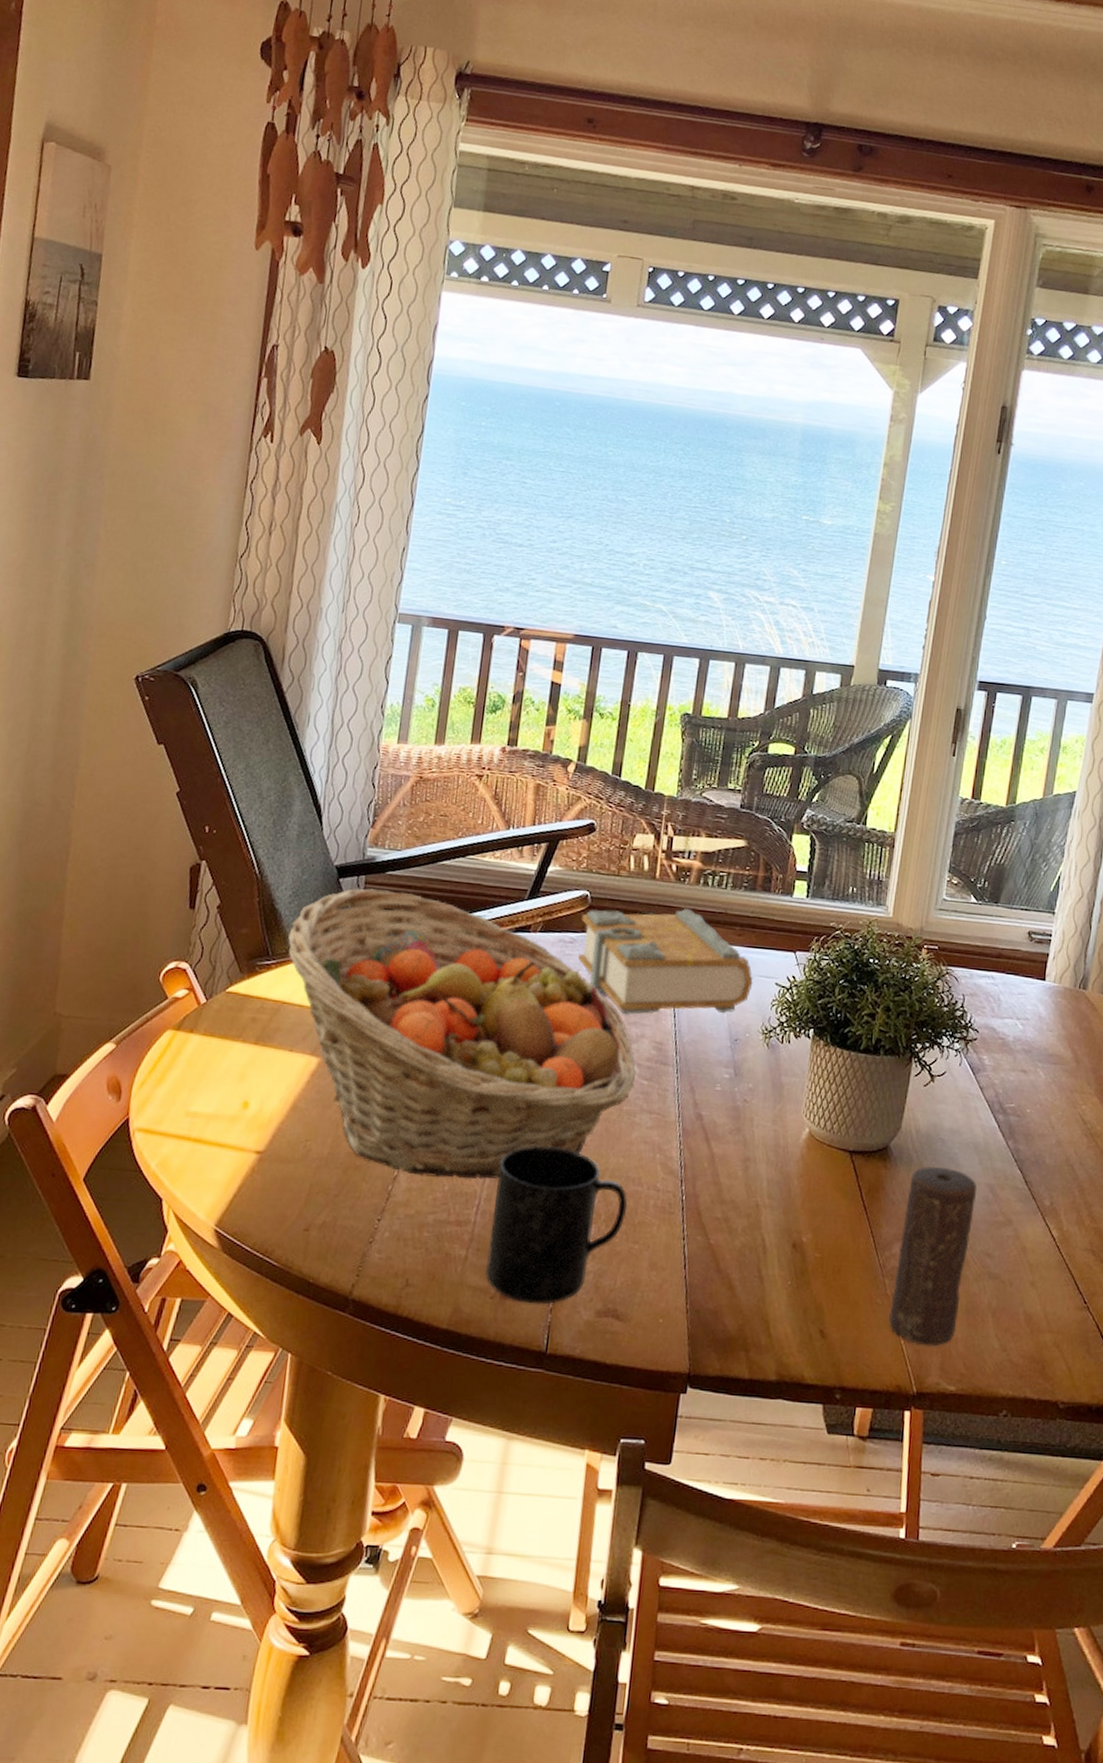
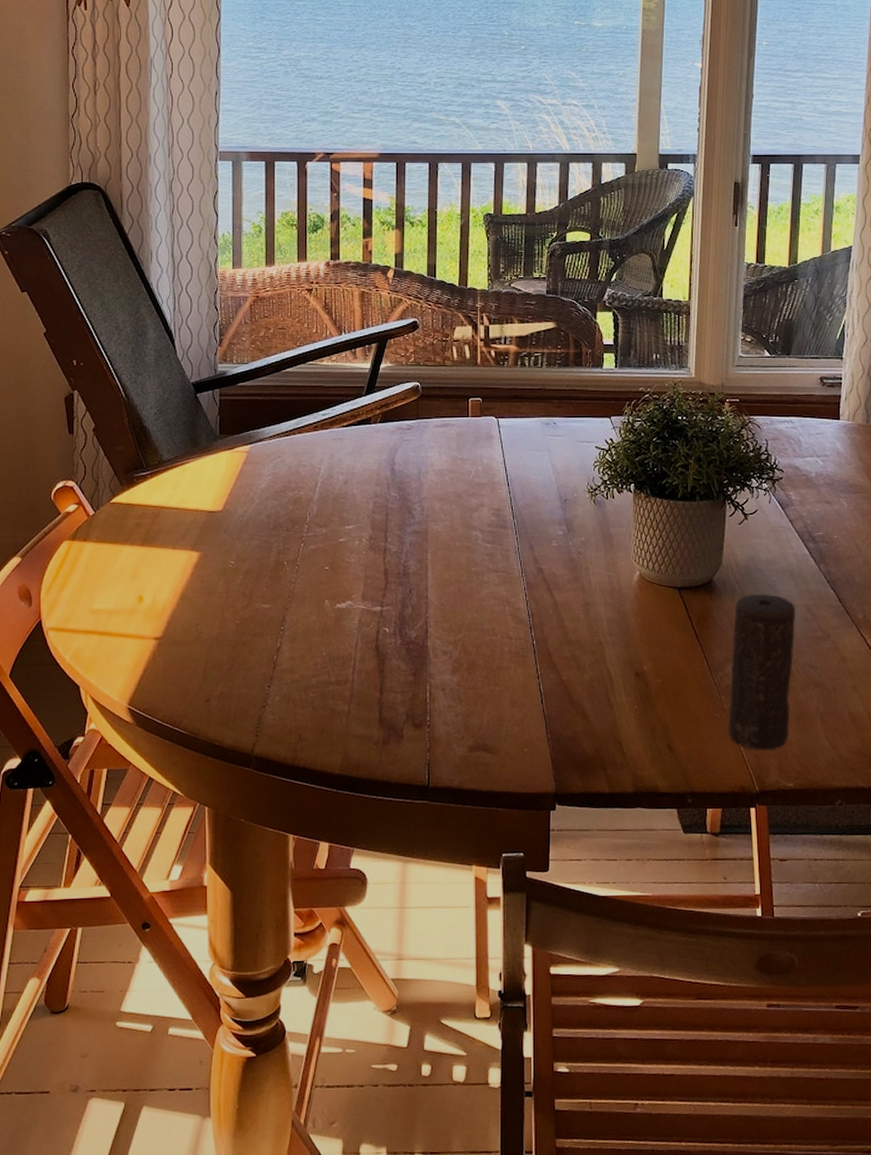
fruit basket: present [288,888,636,1179] -> none [159,400,479,645]
mug: present [485,1146,627,1305] -> none [367,609,485,746]
book: present [578,909,753,1015] -> none [415,389,575,488]

